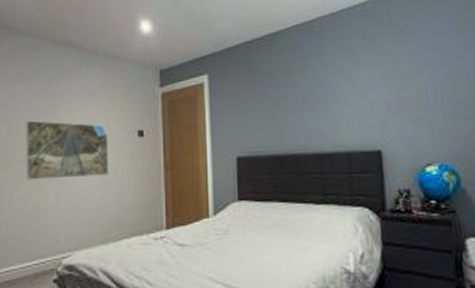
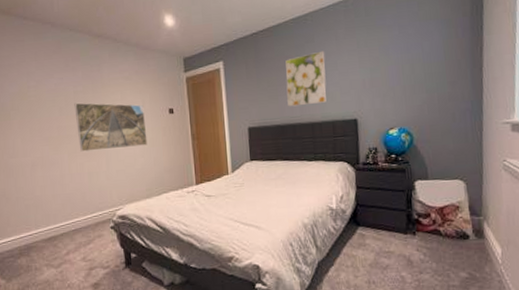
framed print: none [286,63,340,133] -> present [285,51,327,107]

